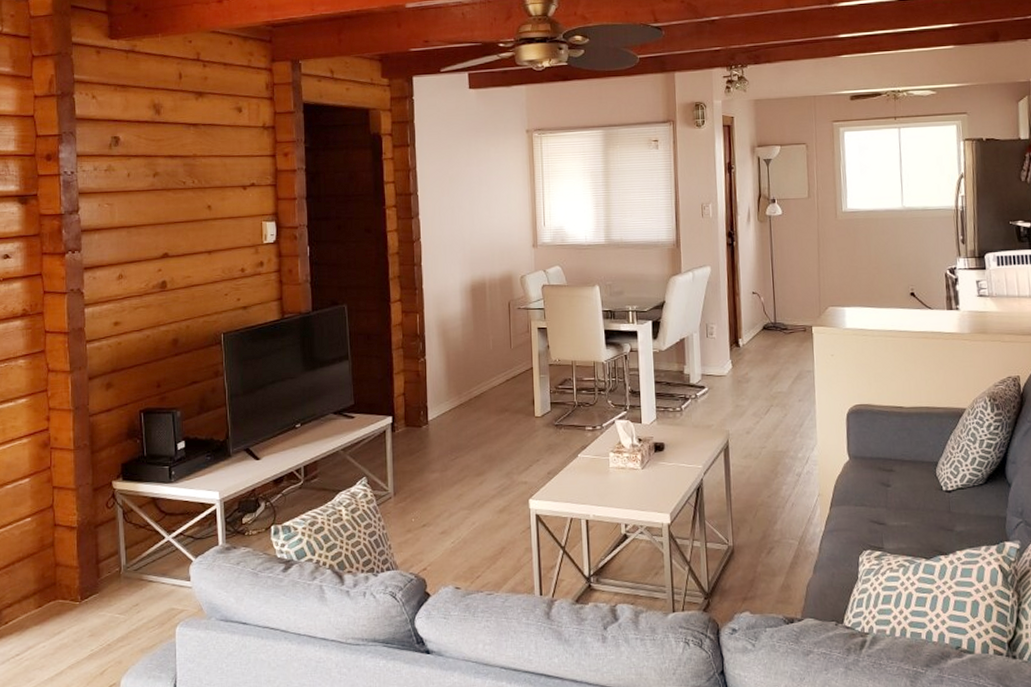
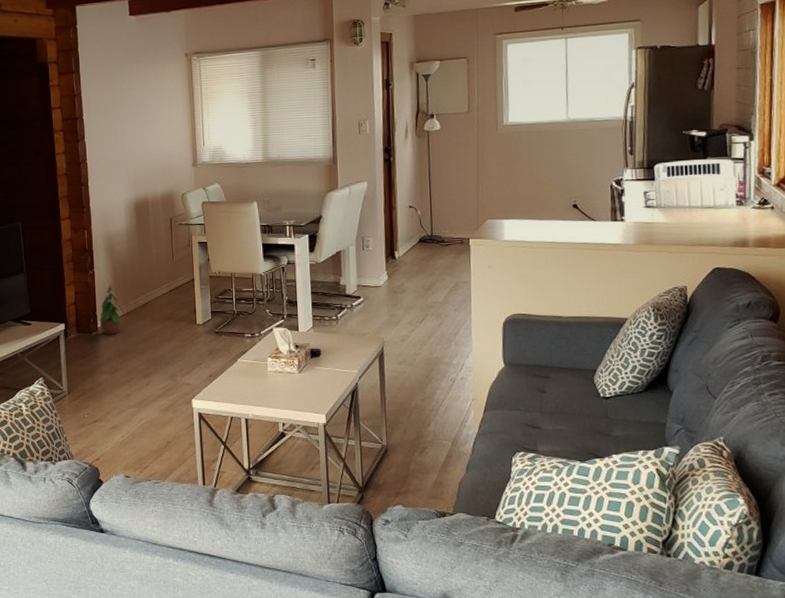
potted plant: none [430,372,459,429] -> present [99,283,126,335]

